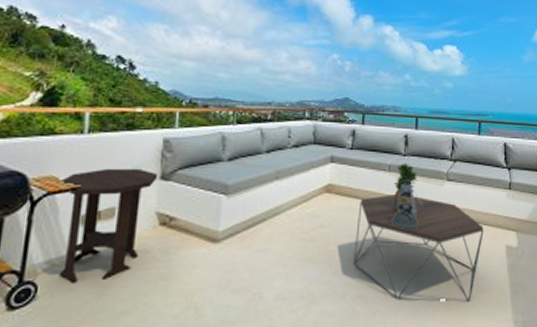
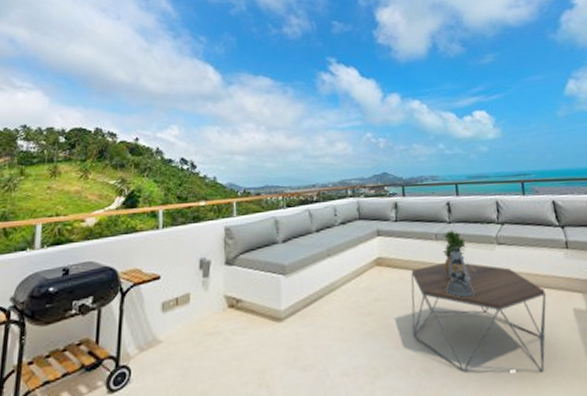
side table: present [57,168,158,284] -> none [140,256,223,367]

